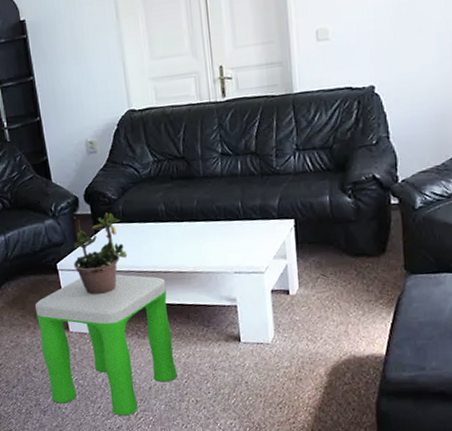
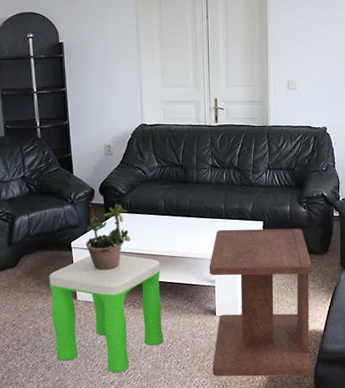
side table: none [227,224,372,417] -> present [209,228,312,377]

